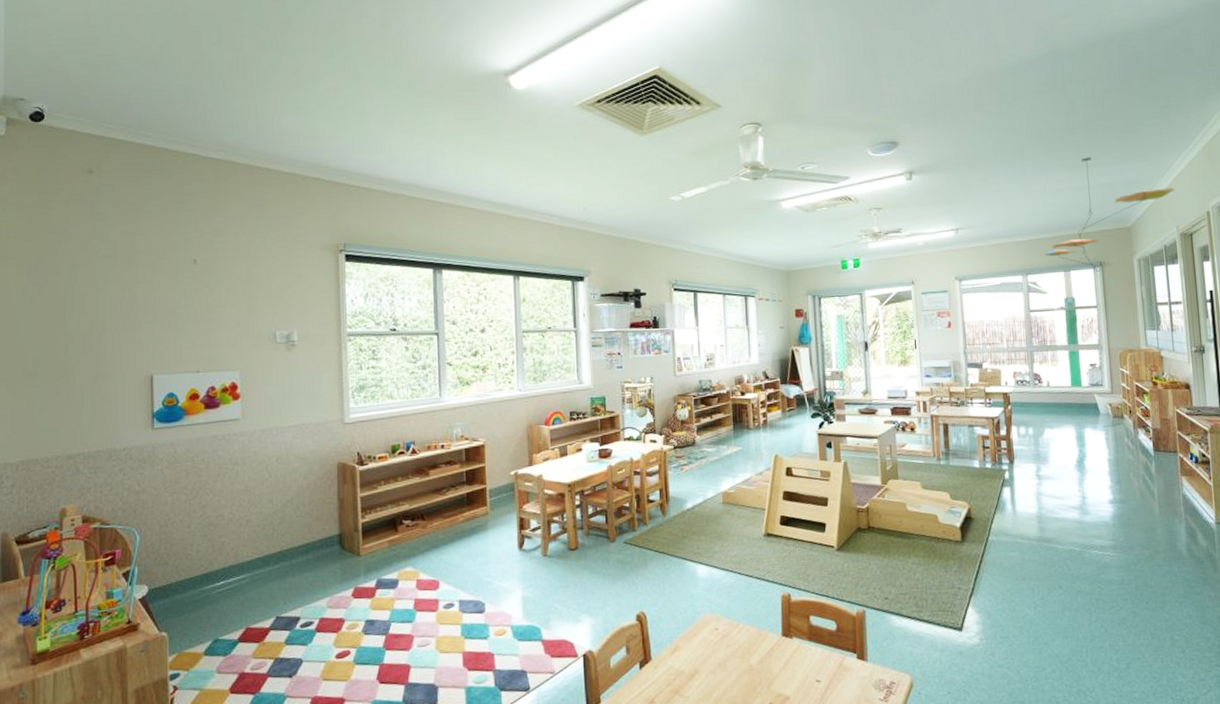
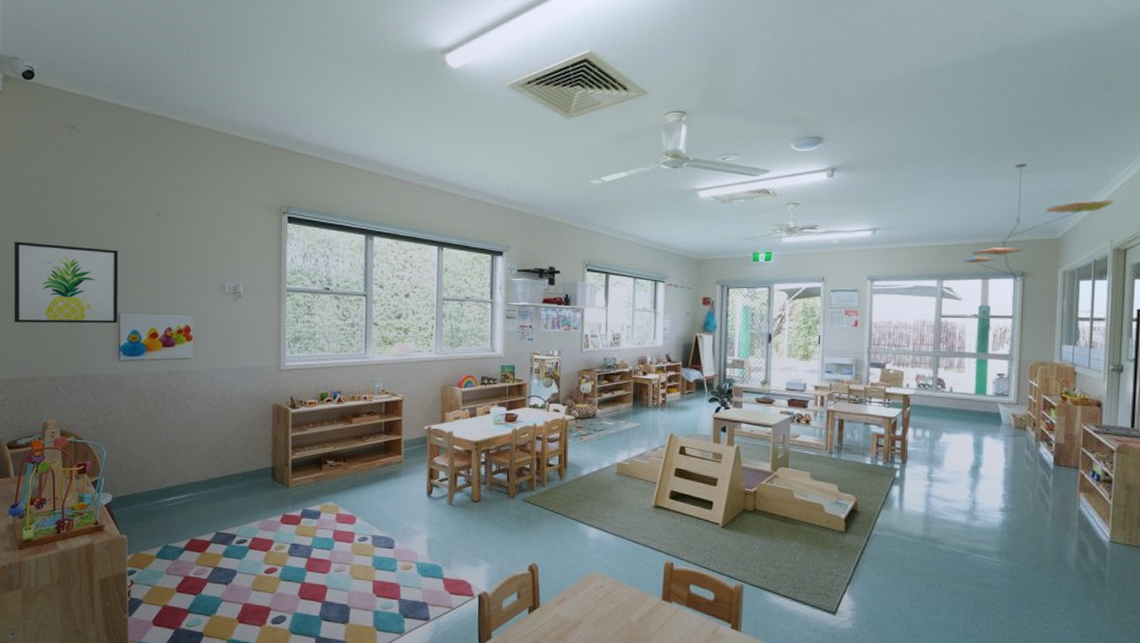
wall art: none [21,302,150,396] -> present [13,241,119,324]

